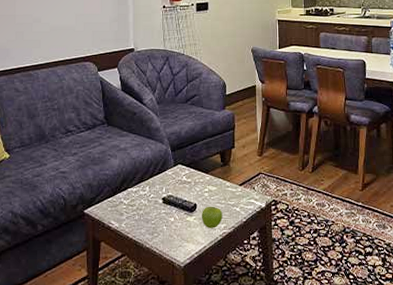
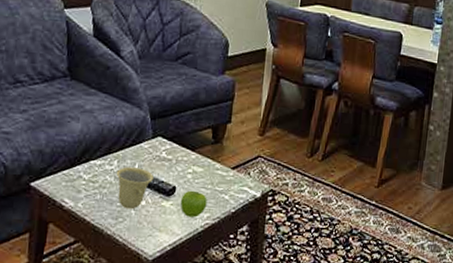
cup: none [148,191,178,226] -> present [116,167,153,210]

